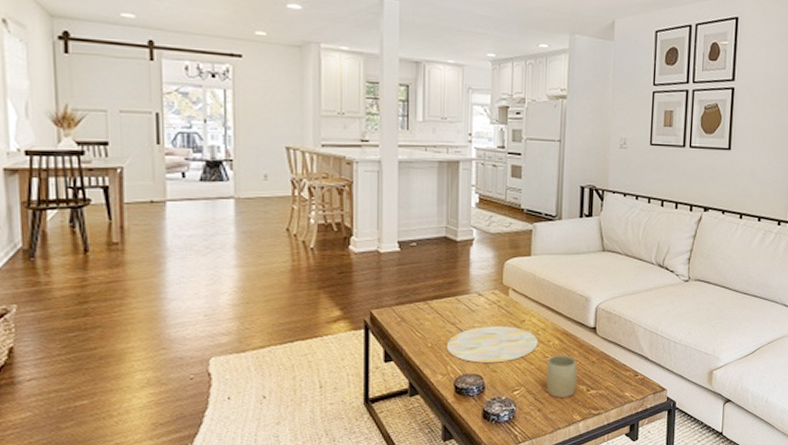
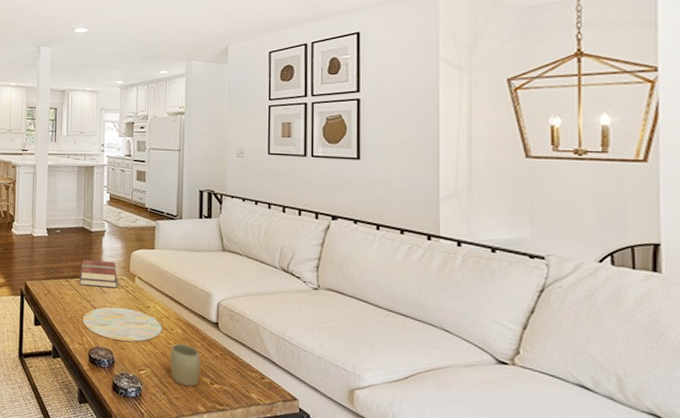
books: none [442,275,489,306] -> present [80,259,118,289]

